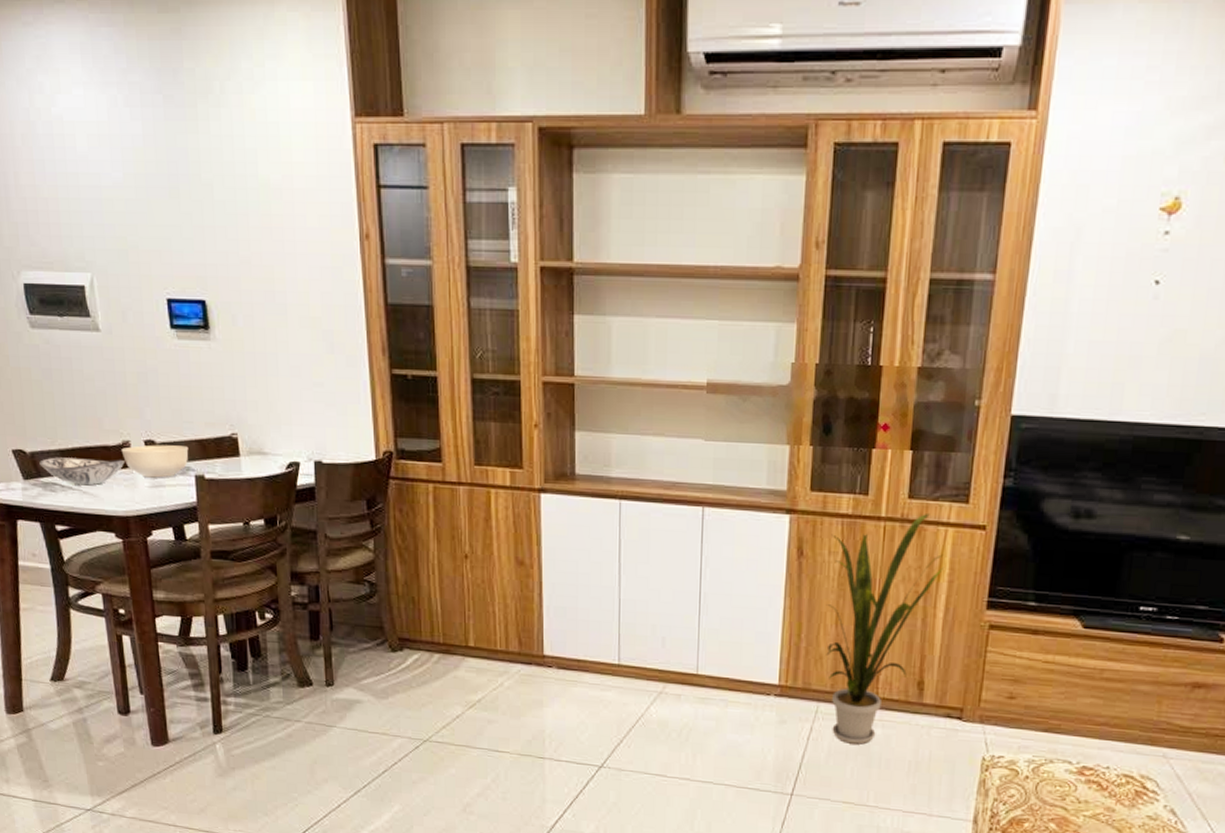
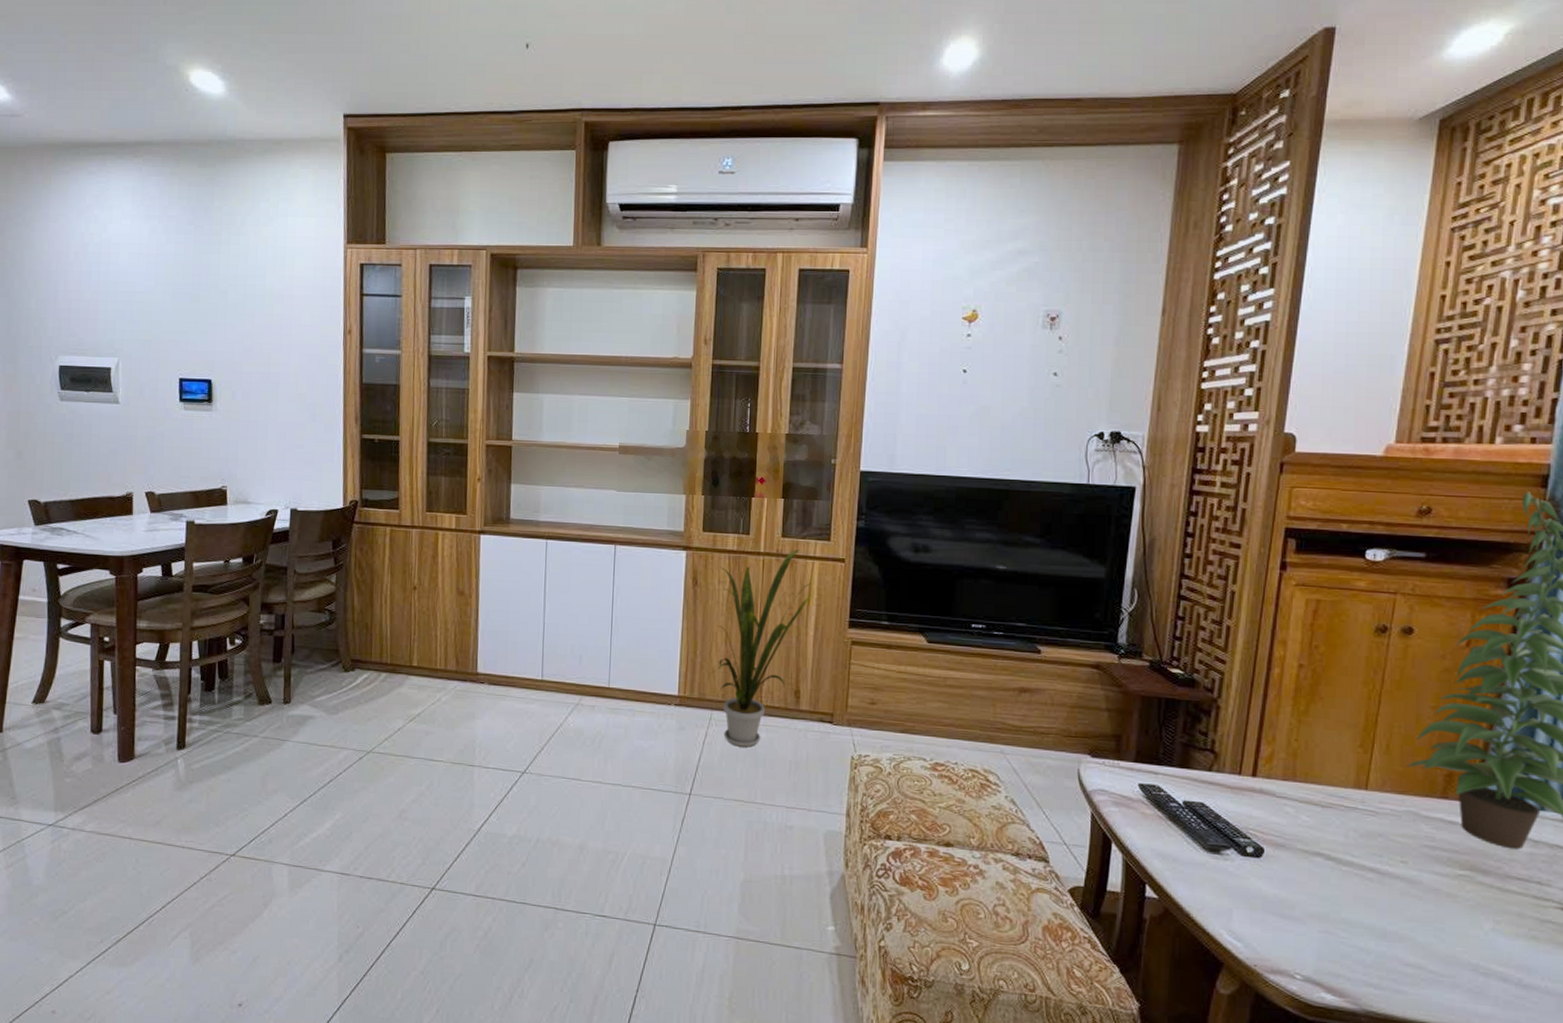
decorative bowl: present [39,457,126,486] -> none [51,506,127,530]
bowl: present [121,445,189,478] -> none [124,495,183,524]

